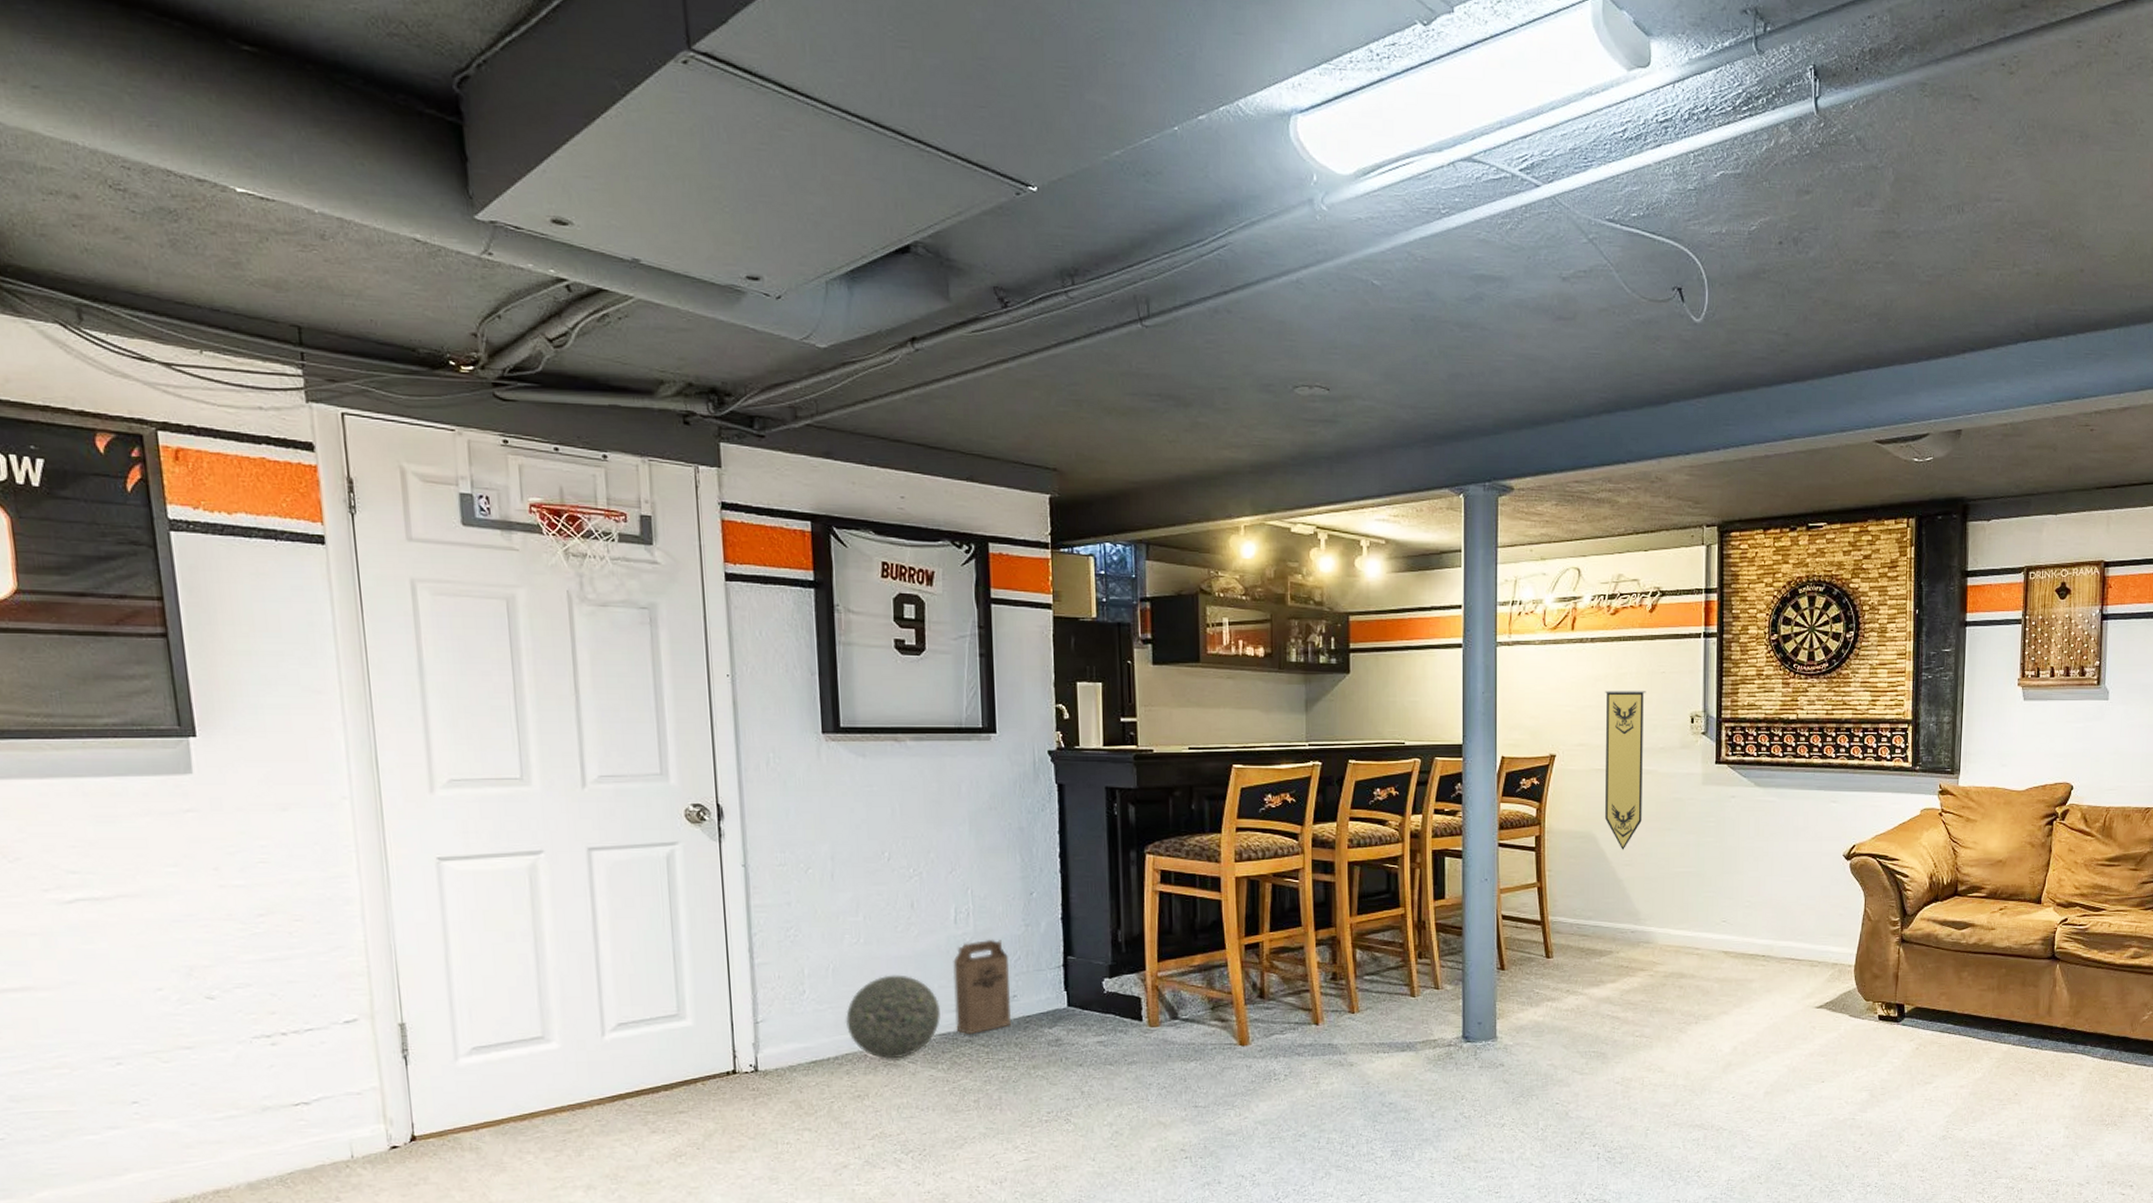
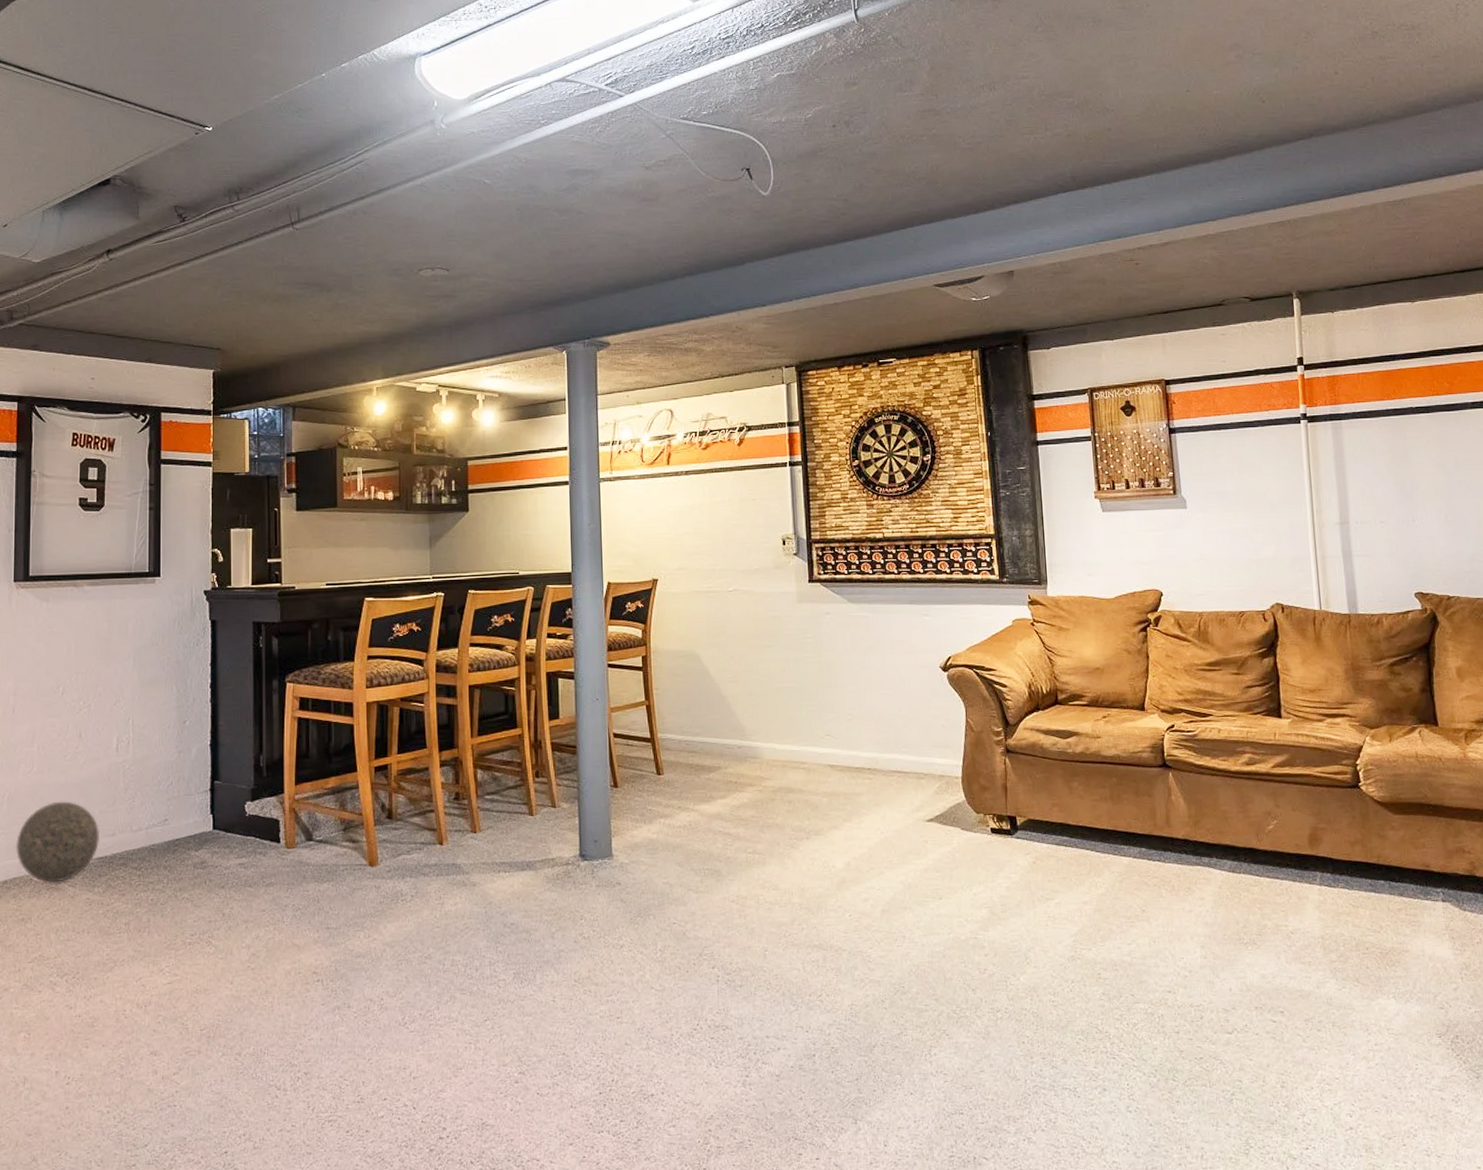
cardboard box: present [953,939,1011,1035] -> none [113,765,161,859]
pennant: present [1604,691,1646,850] -> none [700,517,742,667]

